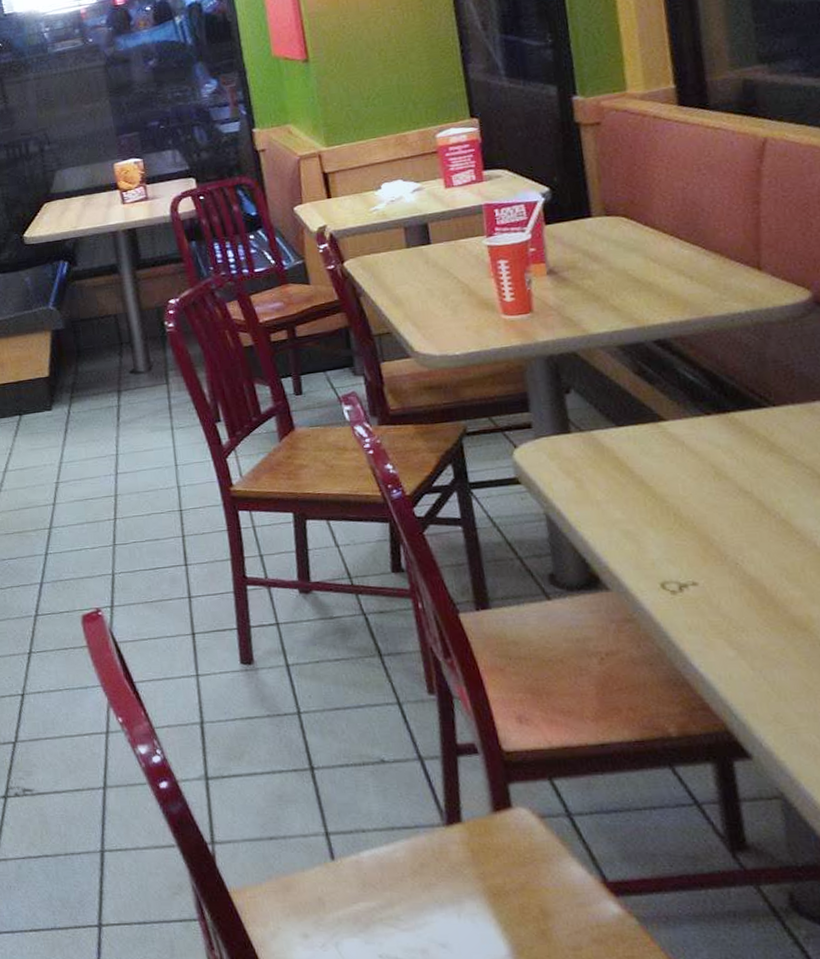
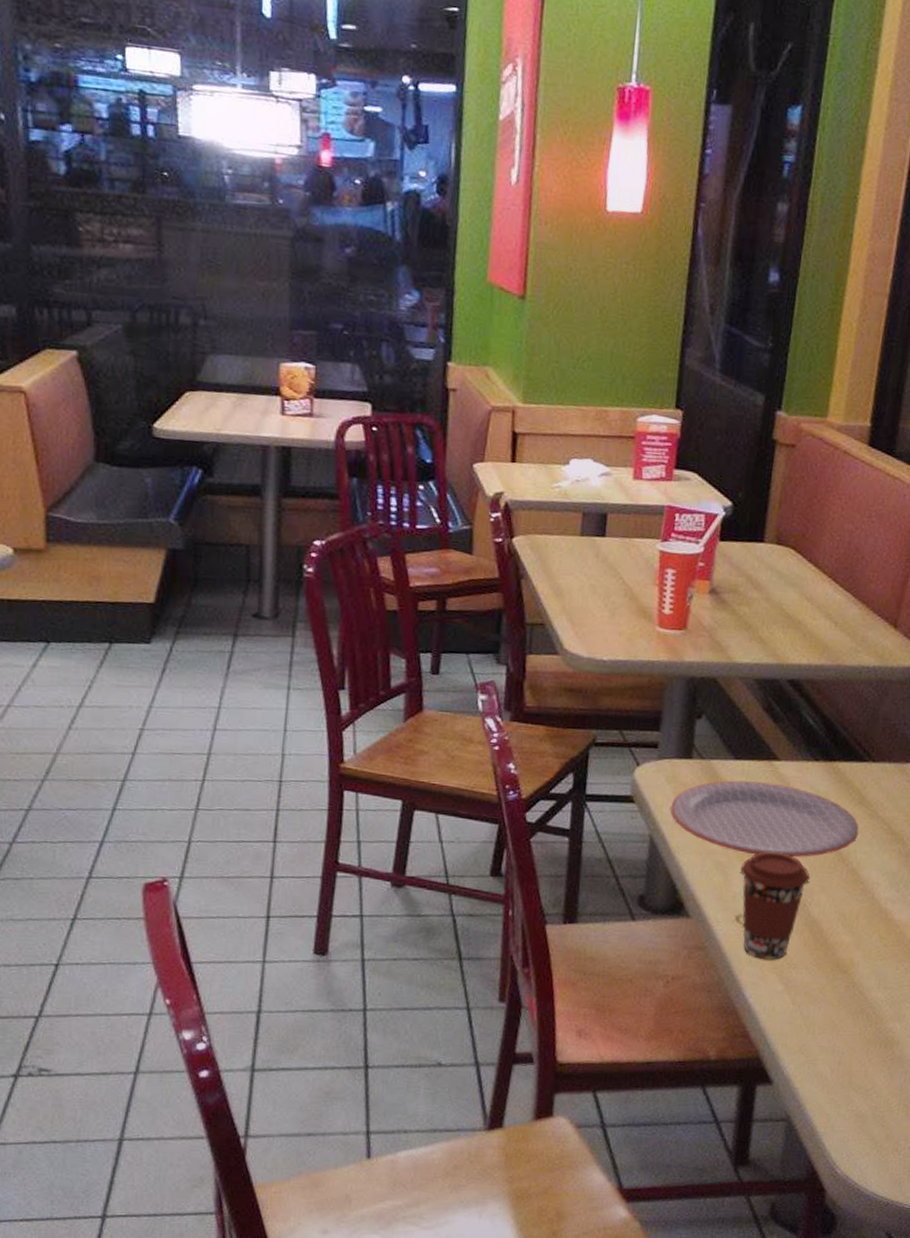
plate: none [559,444,779,519] -> present [670,780,859,858]
coffee cup: none [652,512,735,625] -> present [740,851,810,960]

